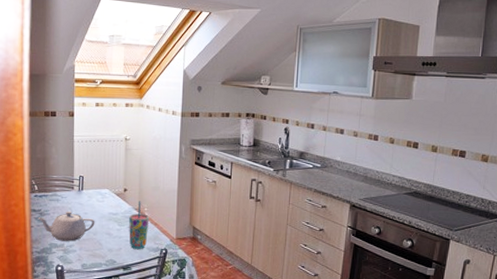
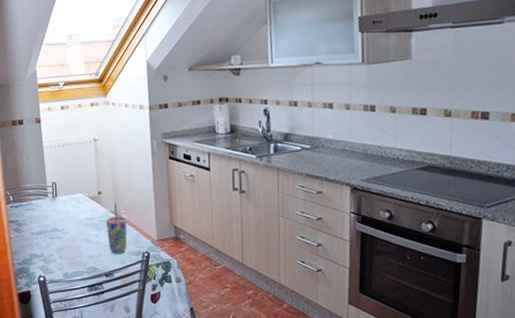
teapot: present [38,211,95,242] -> none [16,219,72,251]

